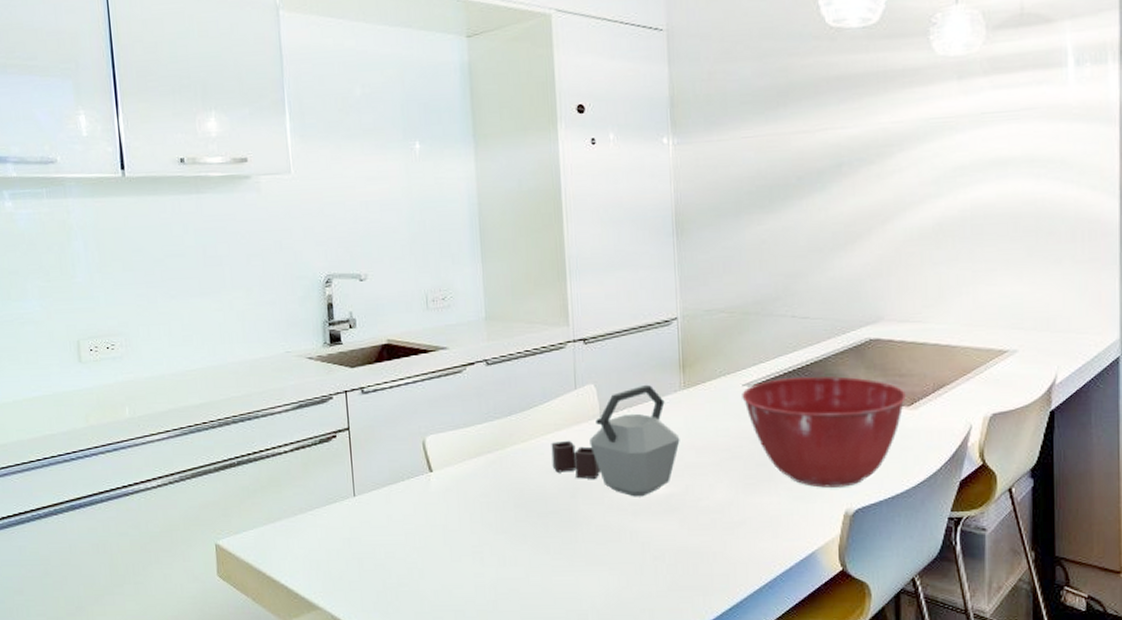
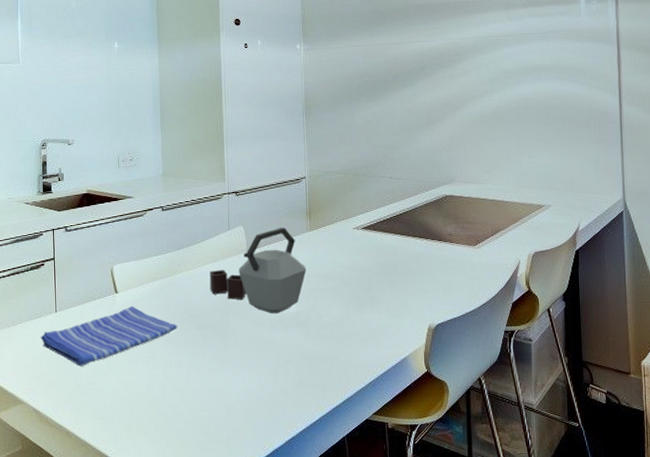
dish towel: none [336,488,511,564] -> present [40,306,178,366]
mixing bowl: present [742,376,907,488] -> none [353,223,473,307]

